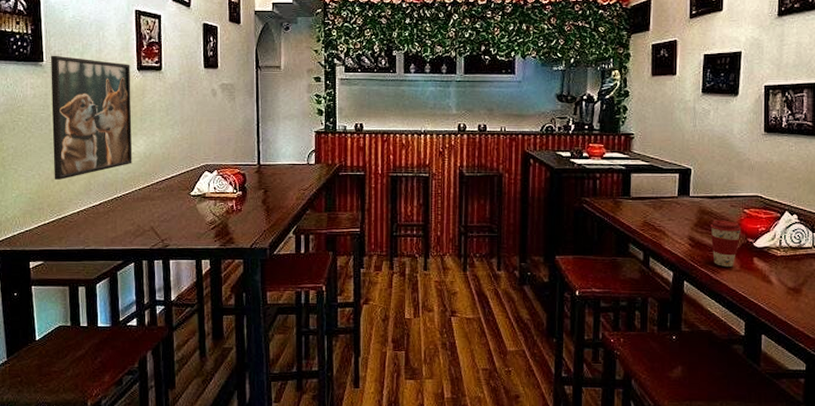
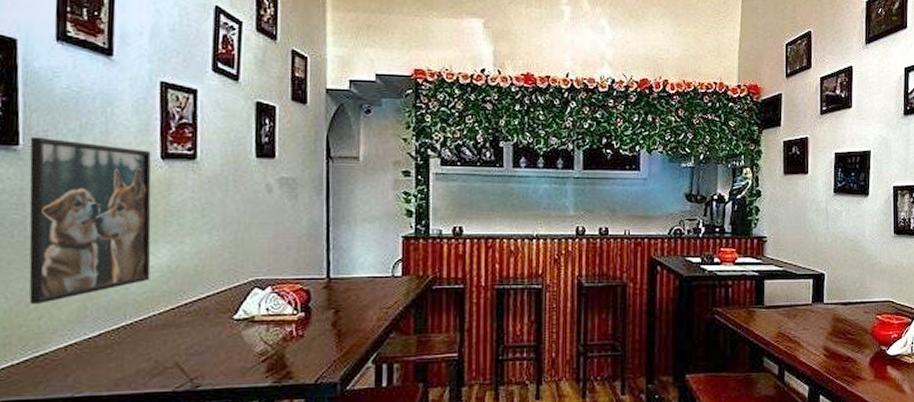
coffee cup: present [710,221,742,267] -> none [844,328,875,377]

